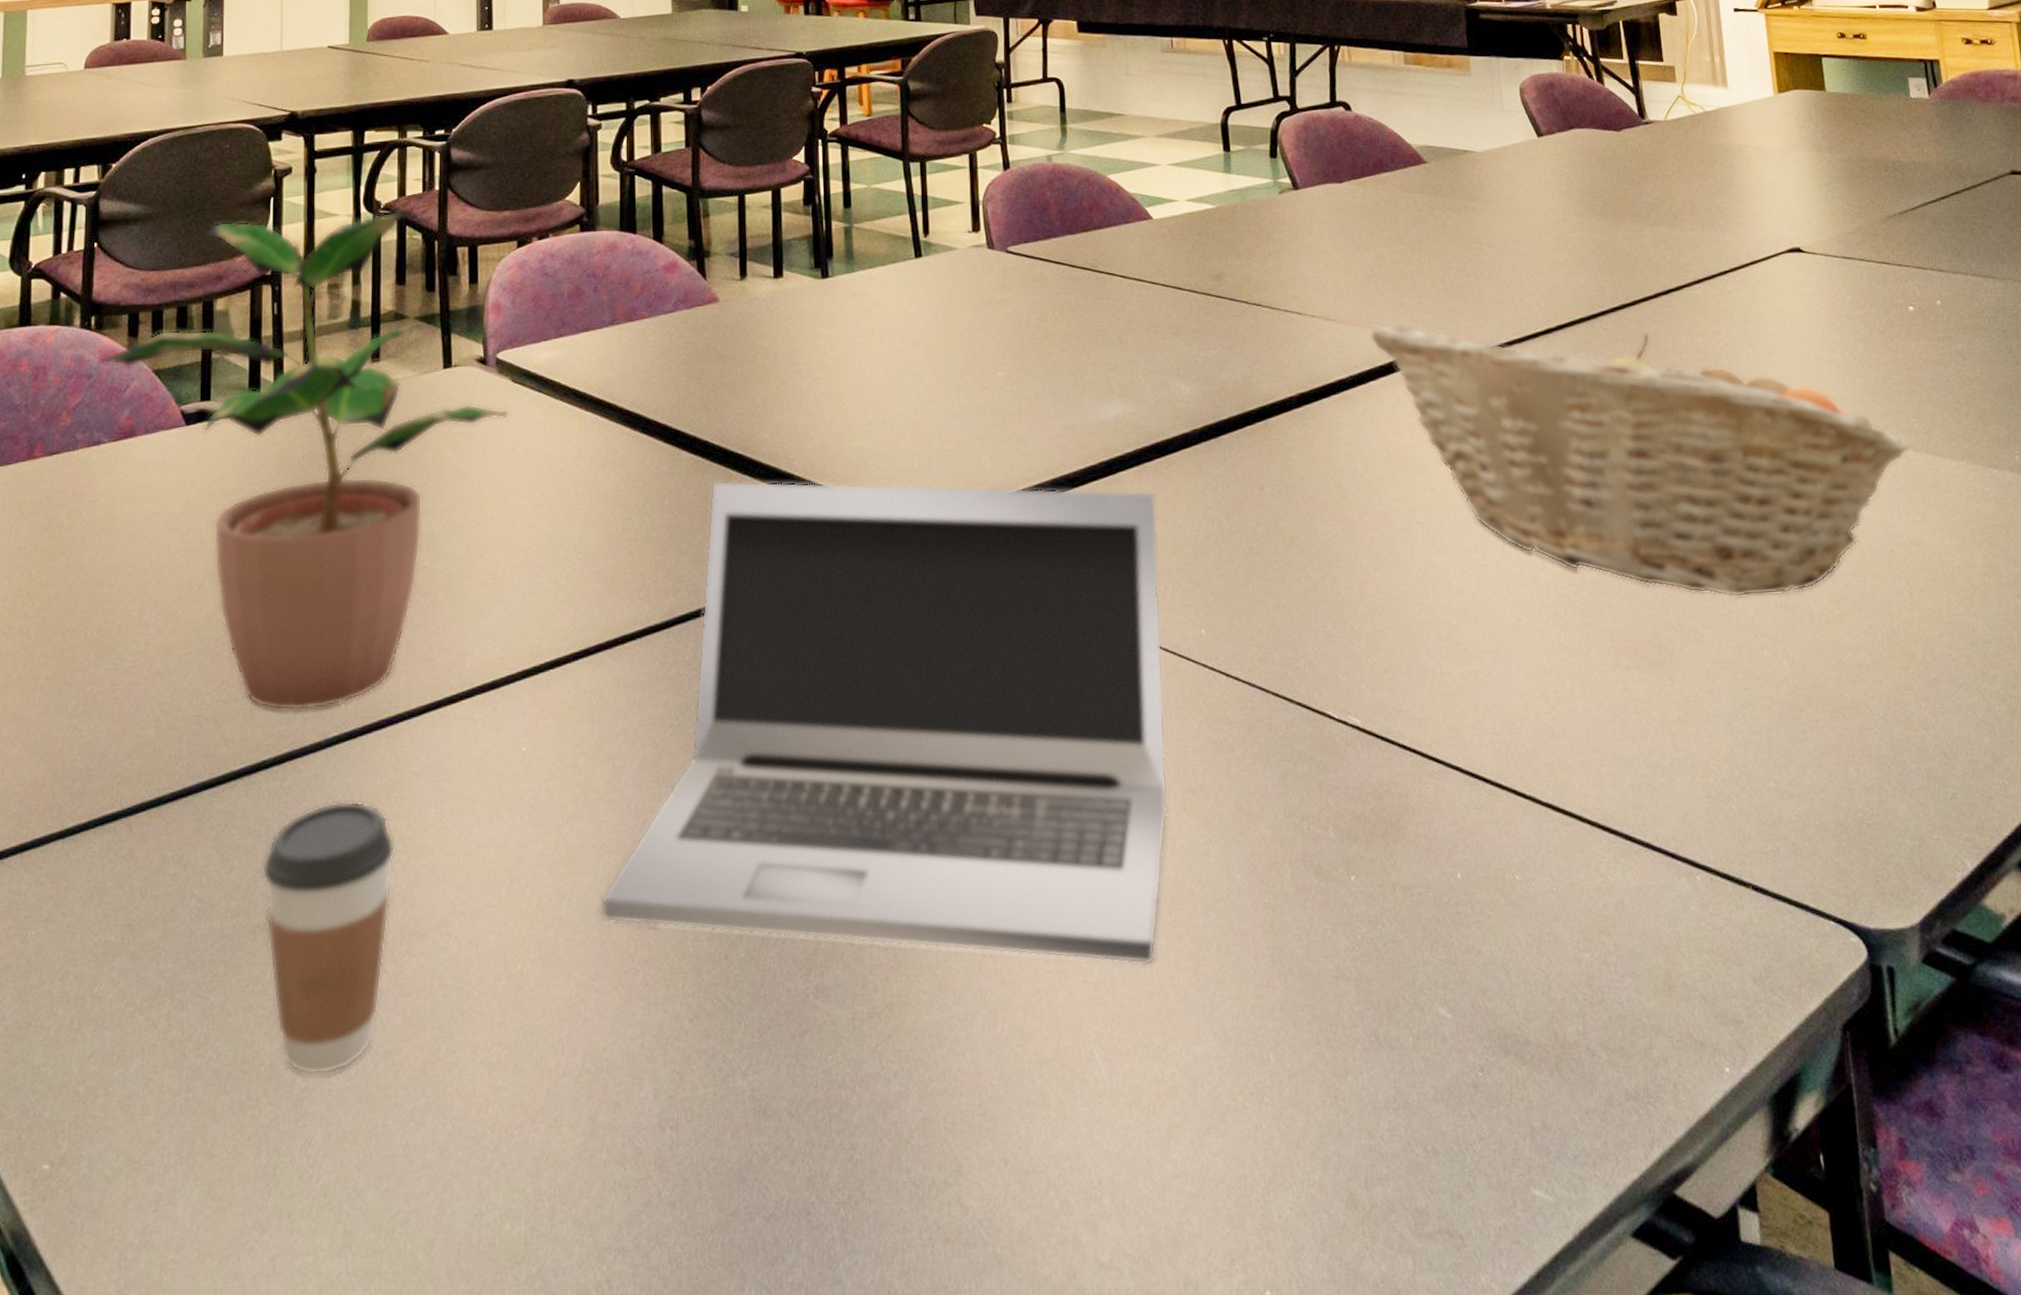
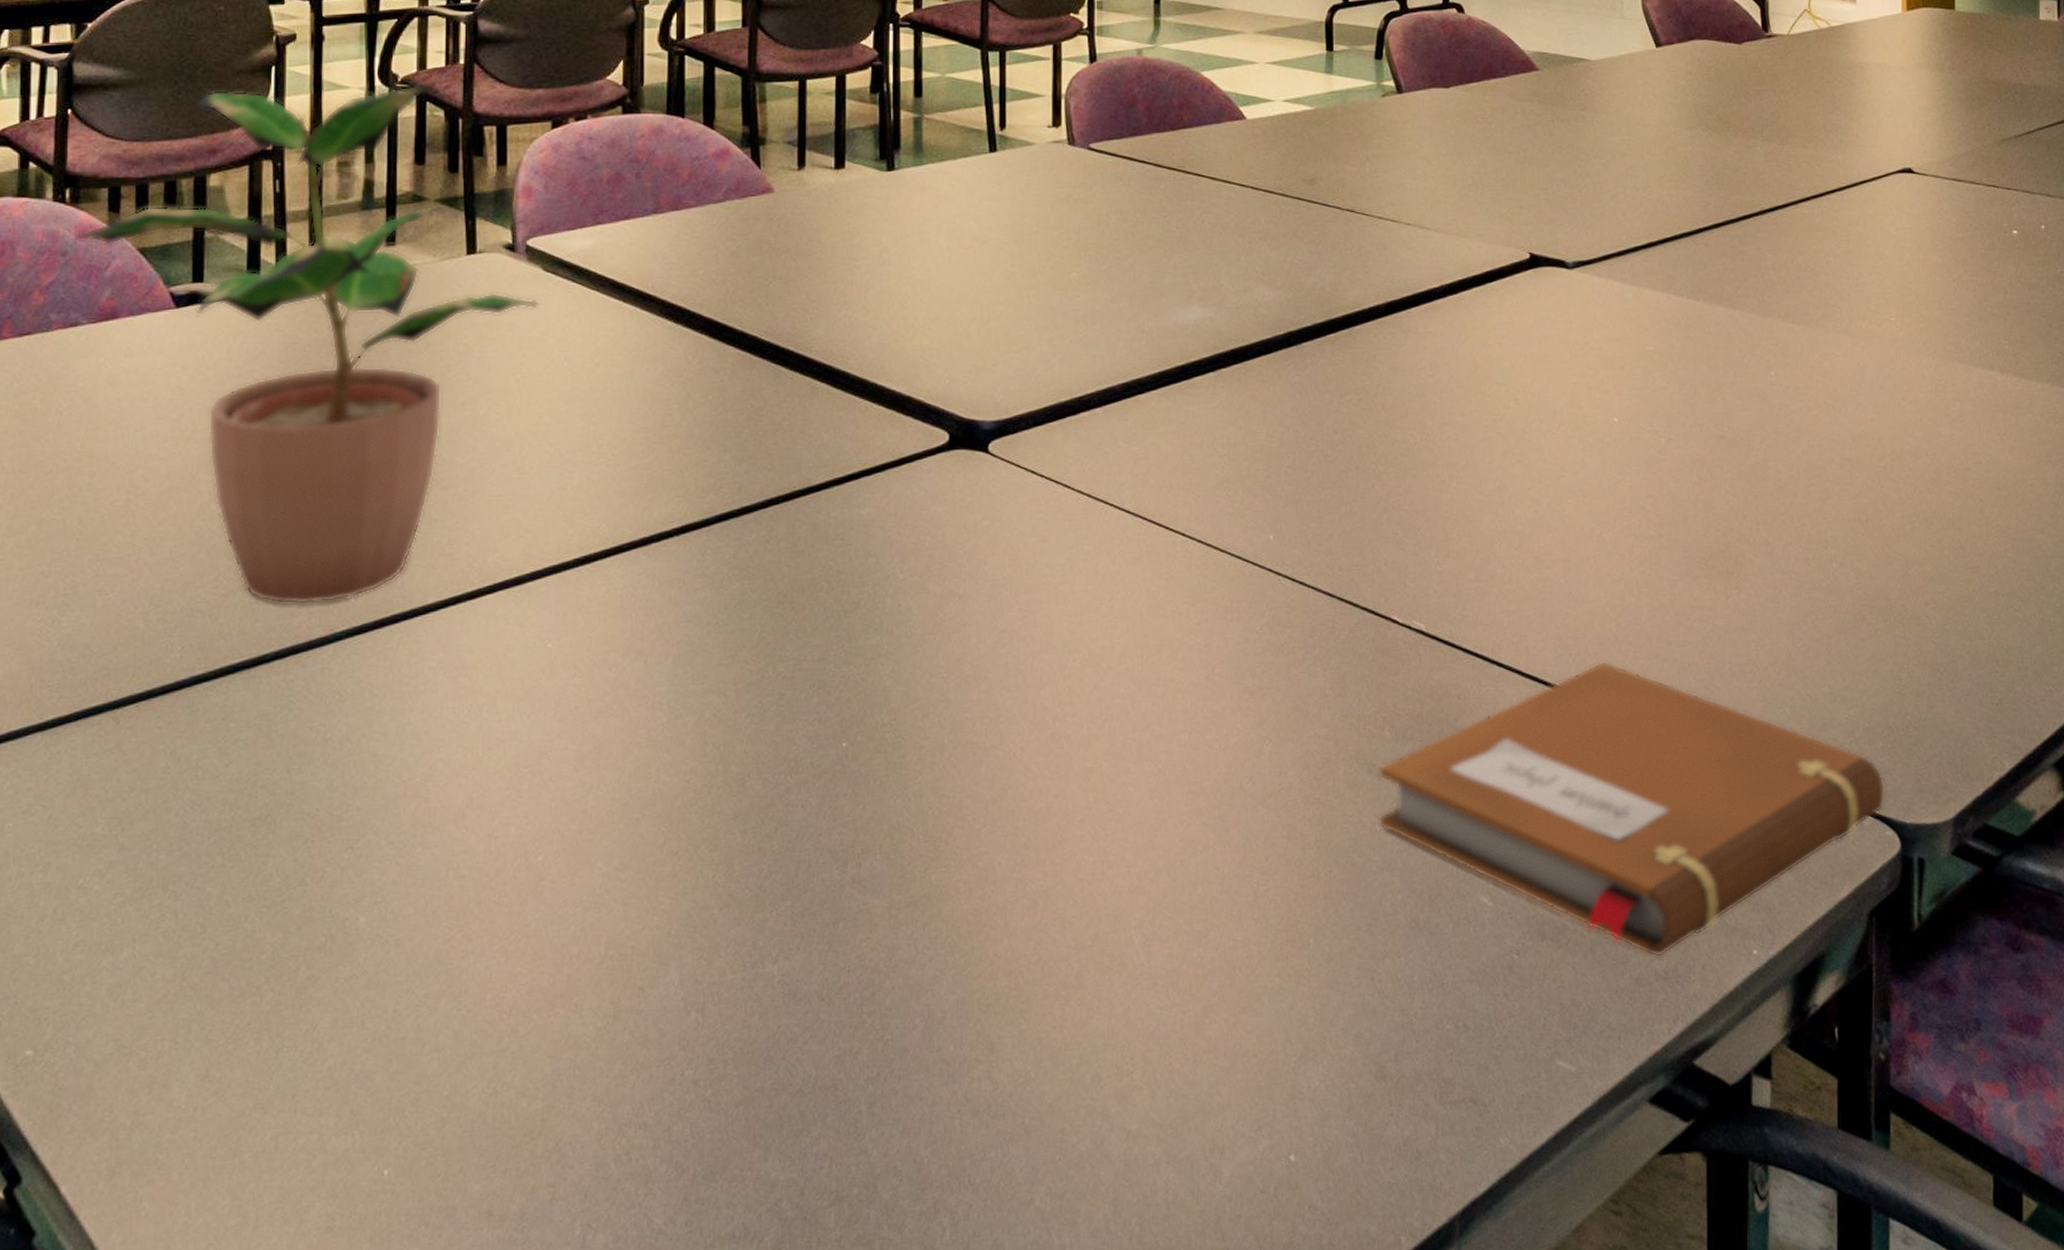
coffee cup: present [261,800,396,1076] -> none [262,695,409,964]
laptop: present [600,480,1168,965] -> none [627,377,1231,856]
notebook: none [1325,756,1846,1076] -> present [1378,661,1885,958]
fruit basket: present [1370,323,1911,598] -> none [1466,233,1999,512]

